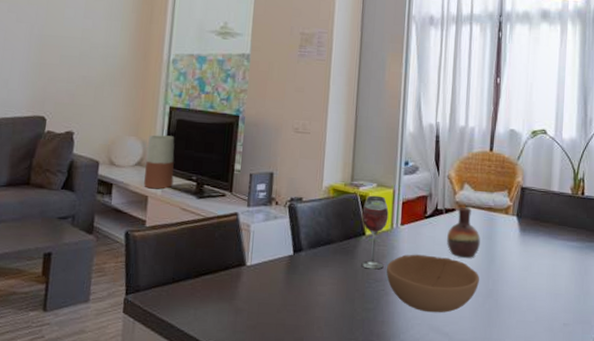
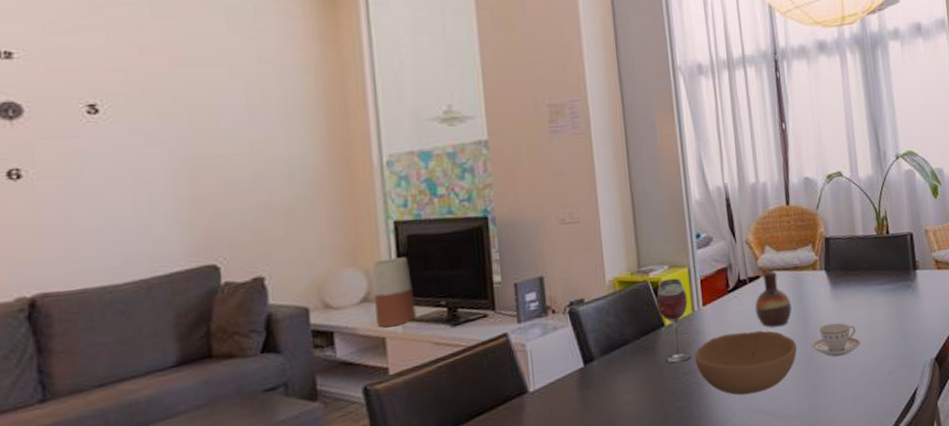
teacup: none [493,265,541,298] -> present [811,322,861,357]

